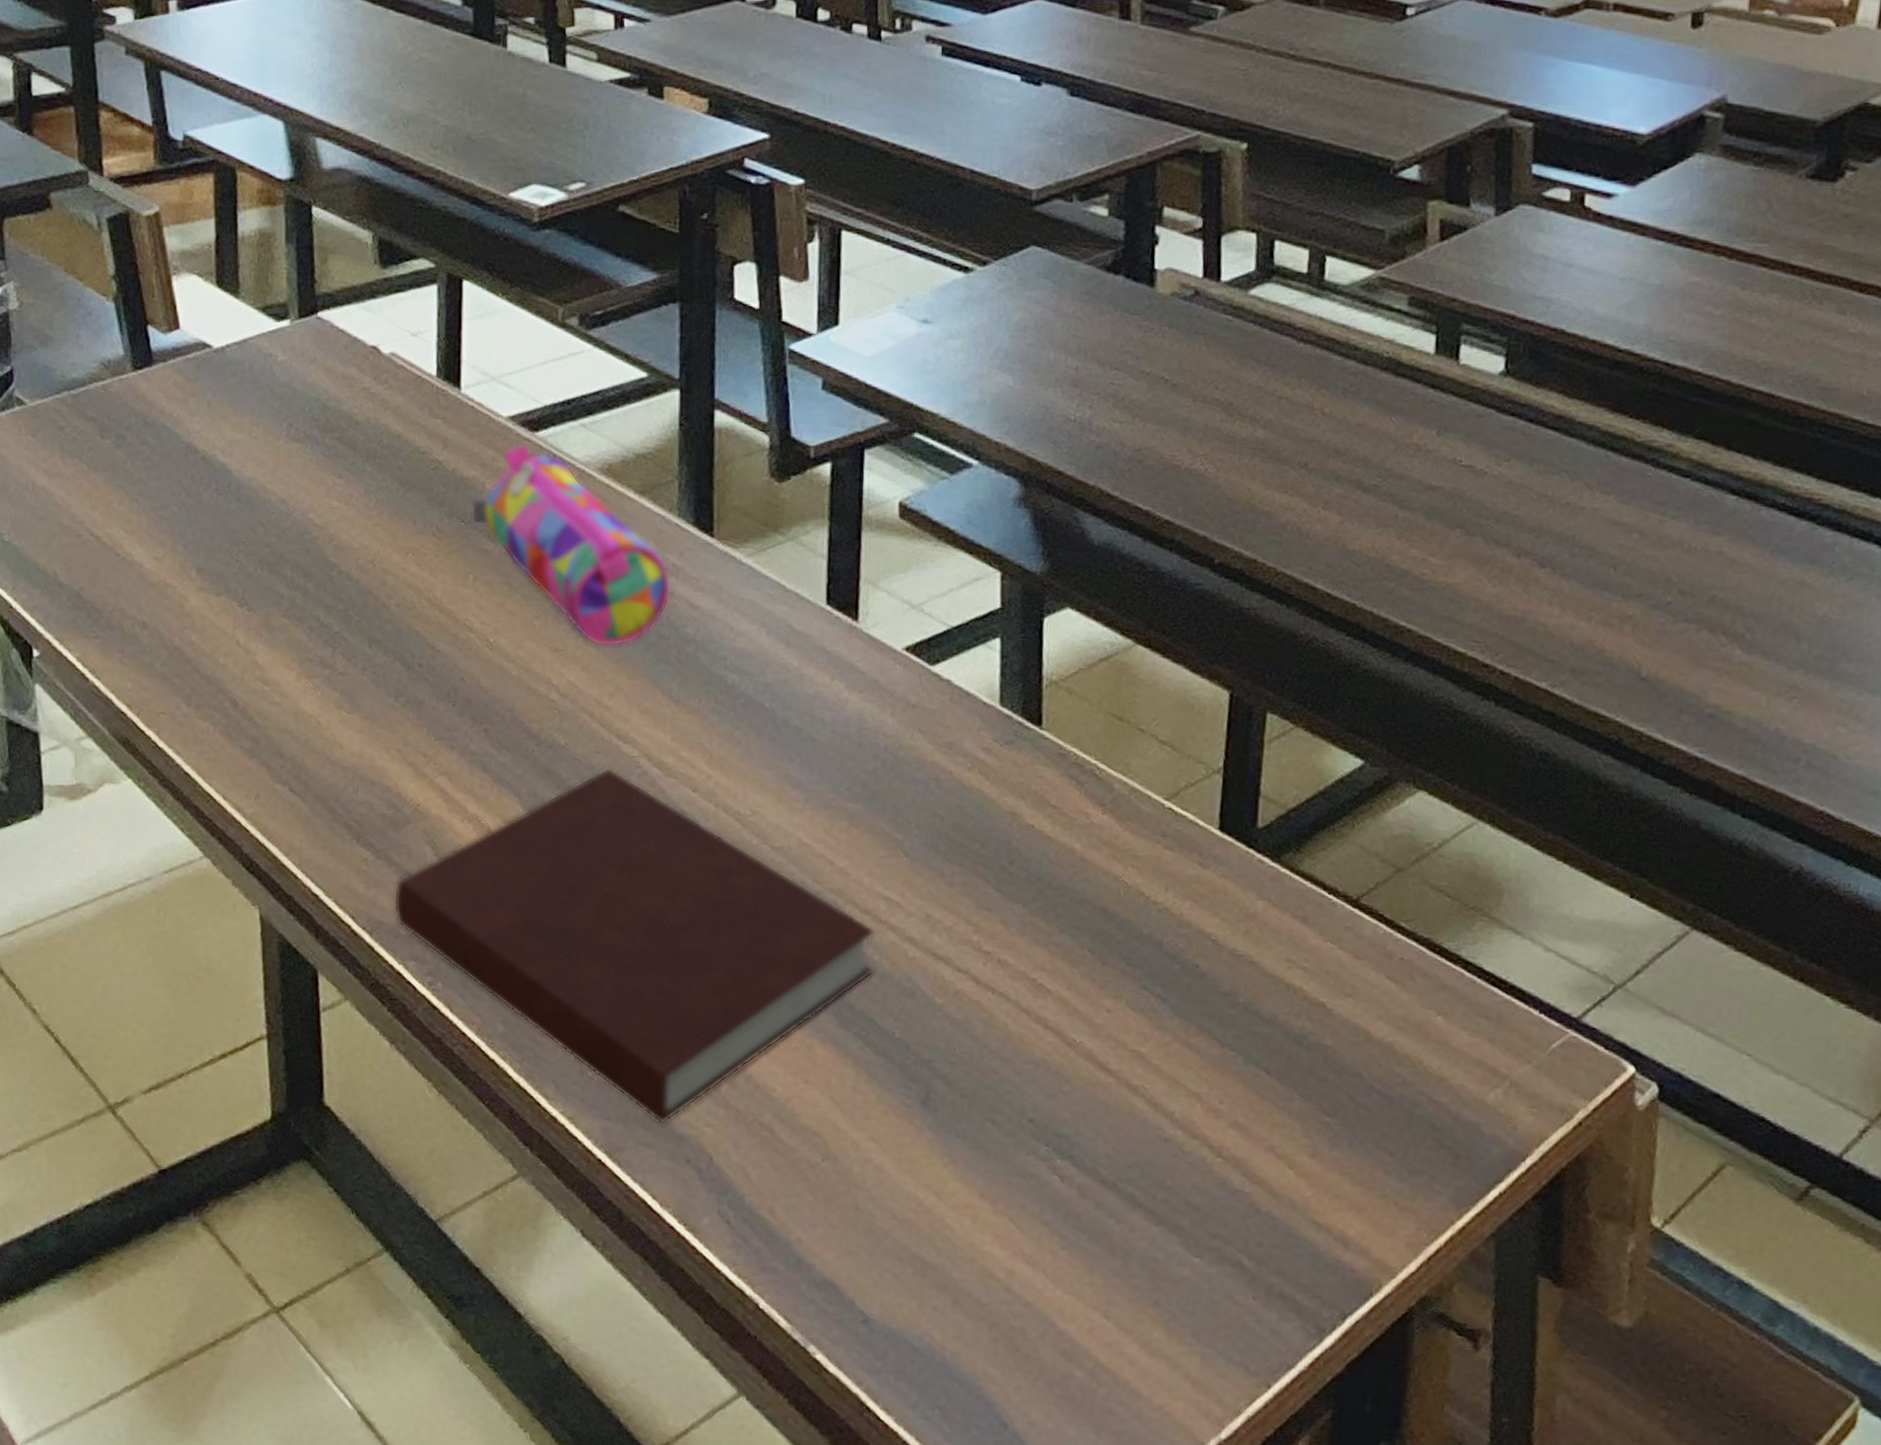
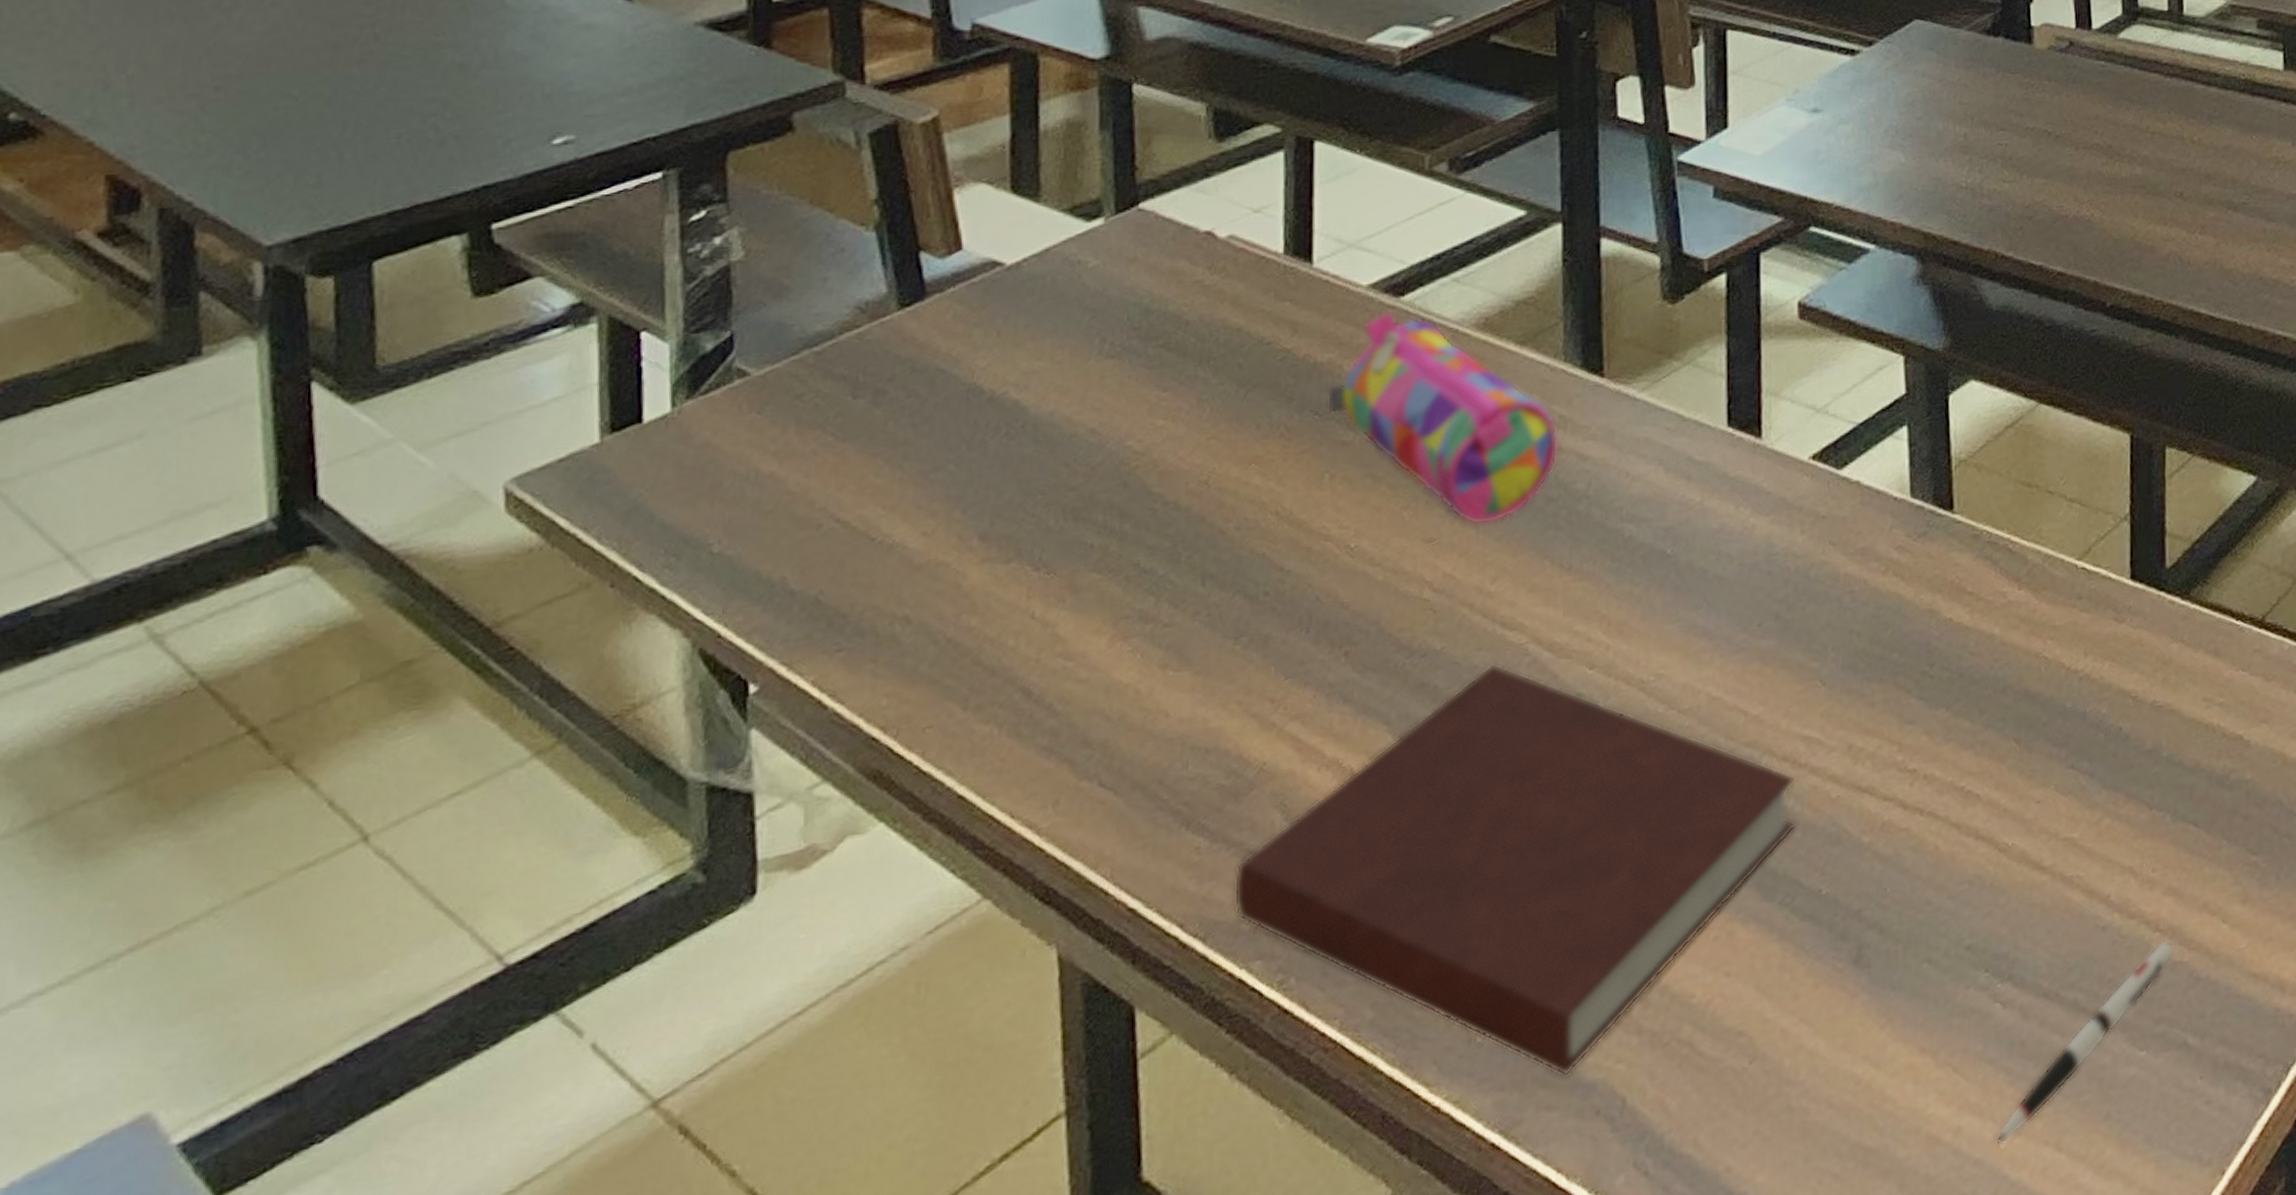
pen: none [1046,1168,1236,1296] -> present [1995,940,2175,1145]

